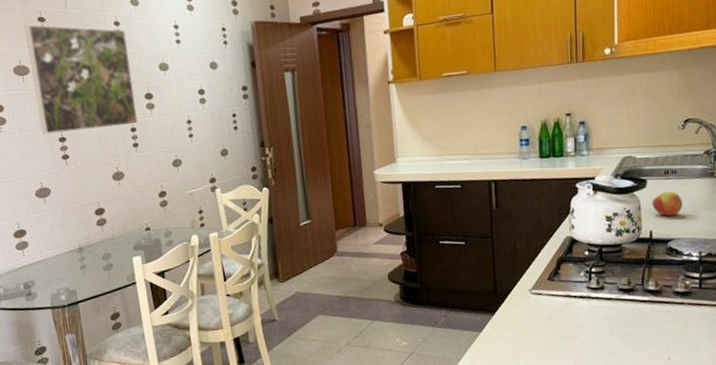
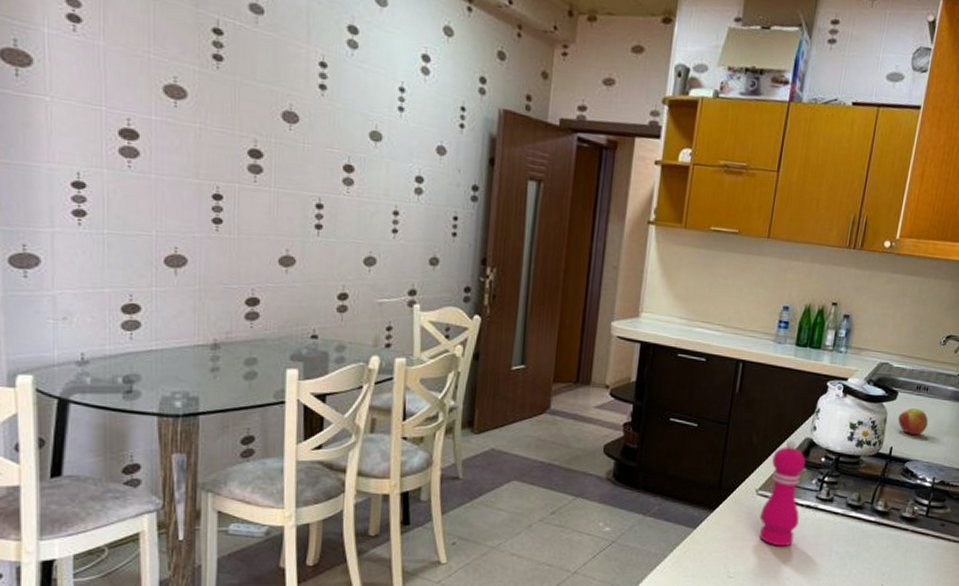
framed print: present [24,24,138,134] -> none [189,32,332,201]
pepper mill: none [537,241,575,337] -> present [759,440,806,547]

